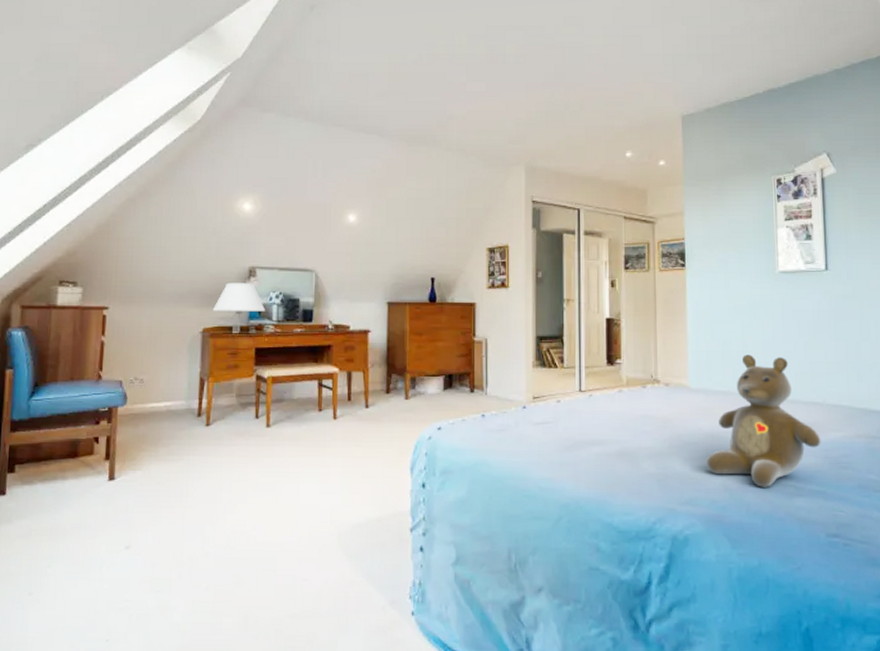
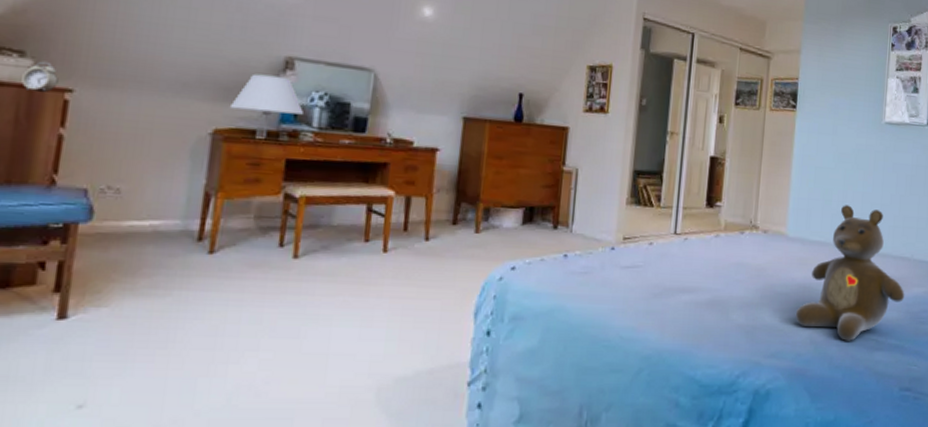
alarm clock: none [76,289,99,312] -> present [21,62,59,93]

